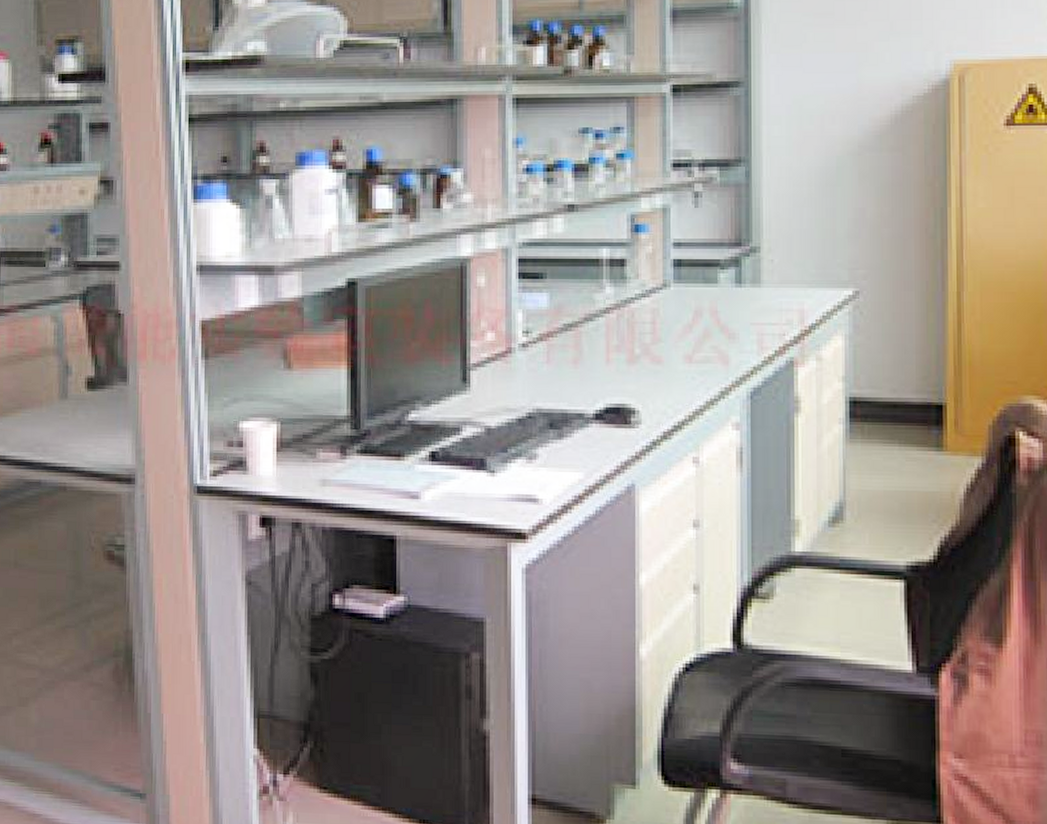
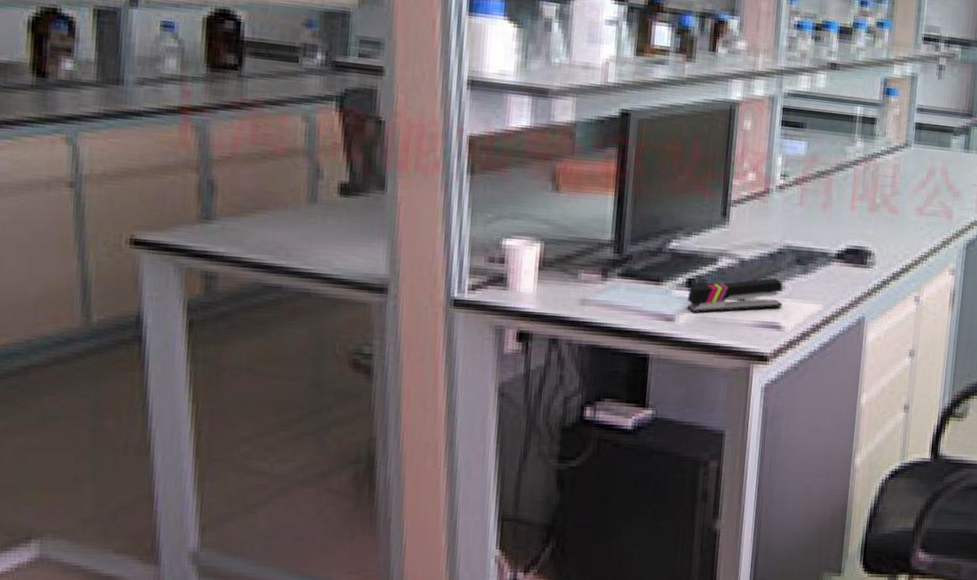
stapler: none [431,445,538,489] -> present [687,278,783,313]

